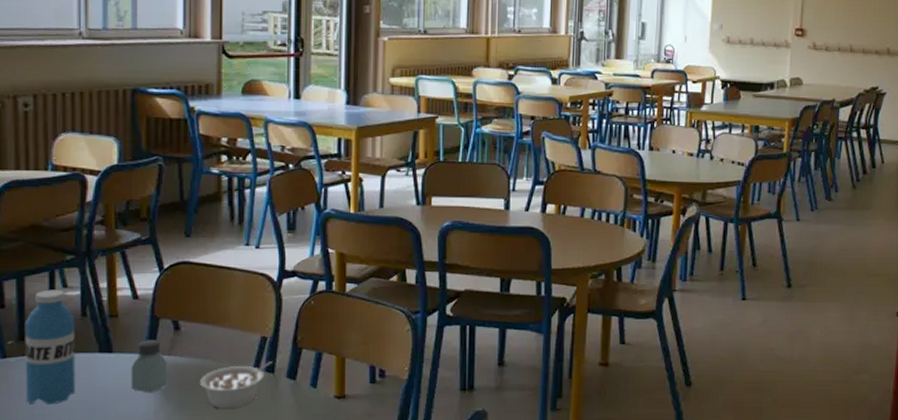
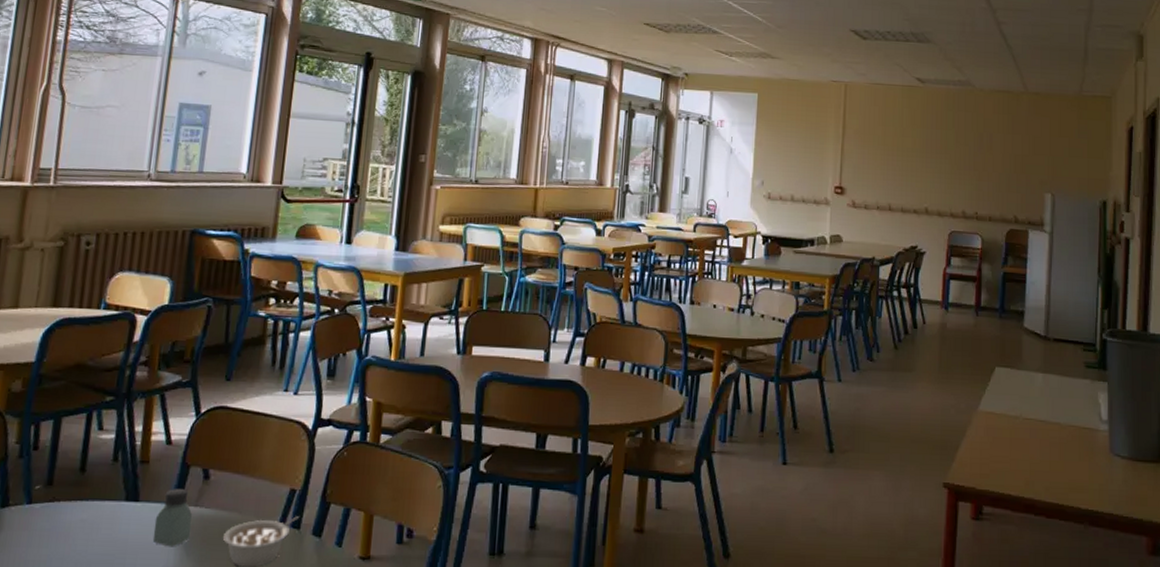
water bottle: present [24,289,75,405] -> none [45,432,106,557]

